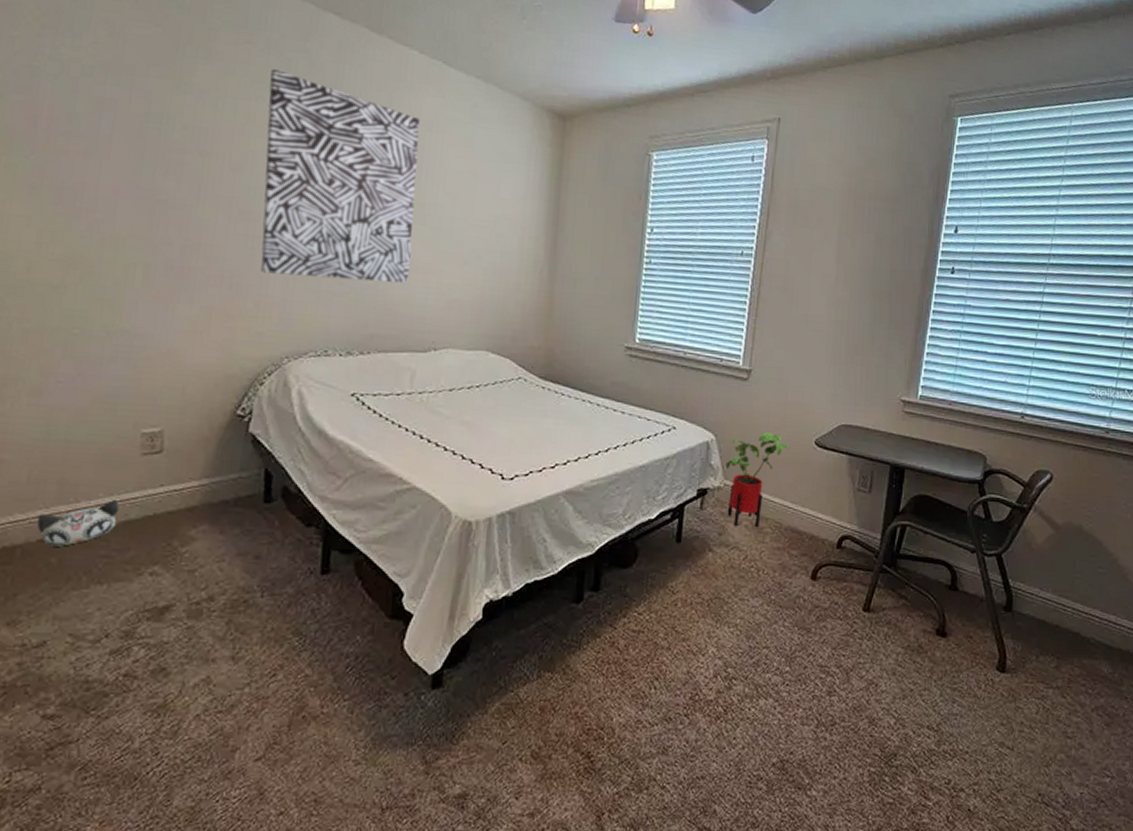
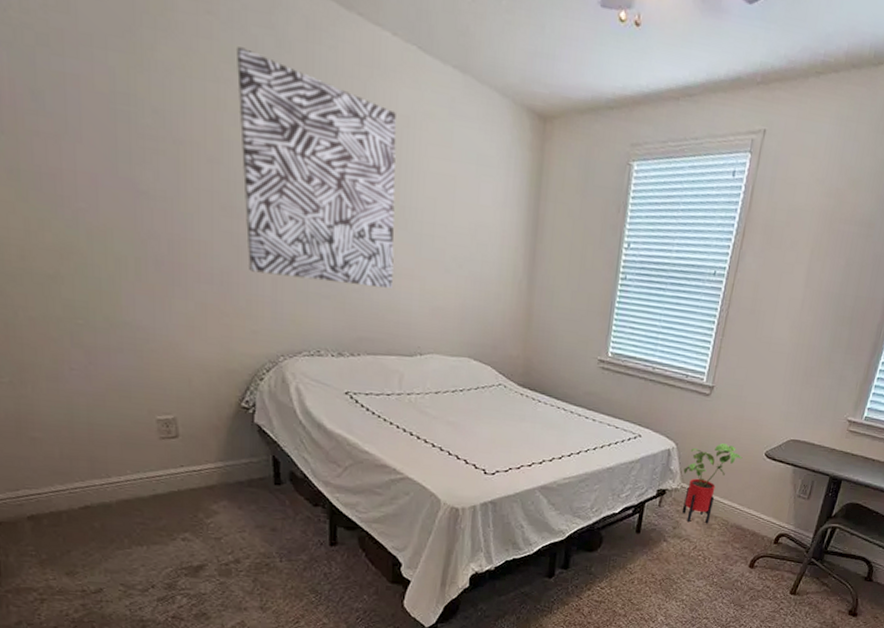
plush toy: present [36,499,119,547] -> none [75,476,147,514]

